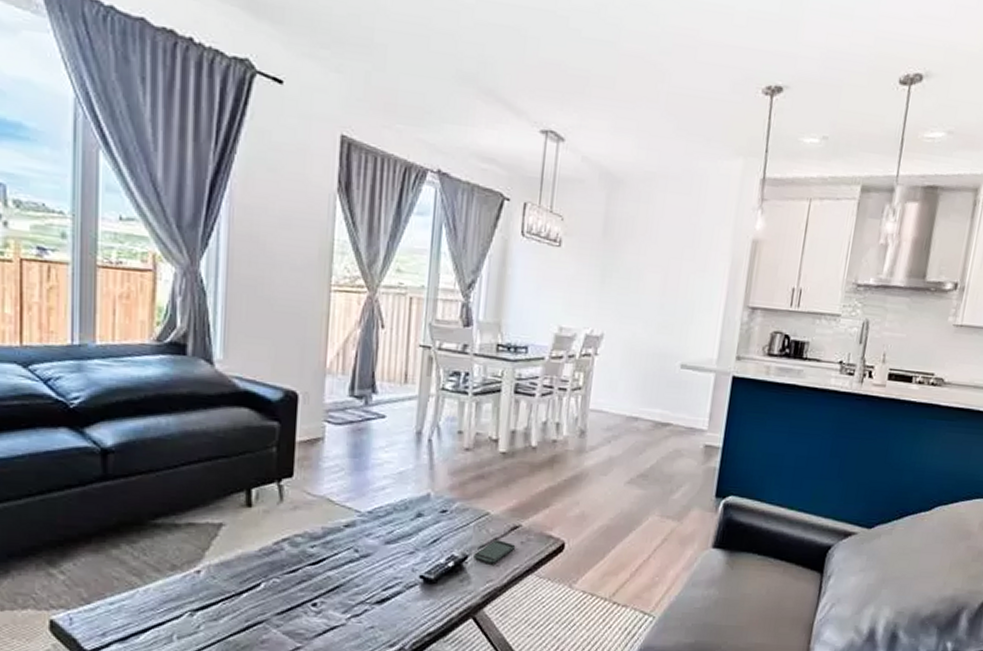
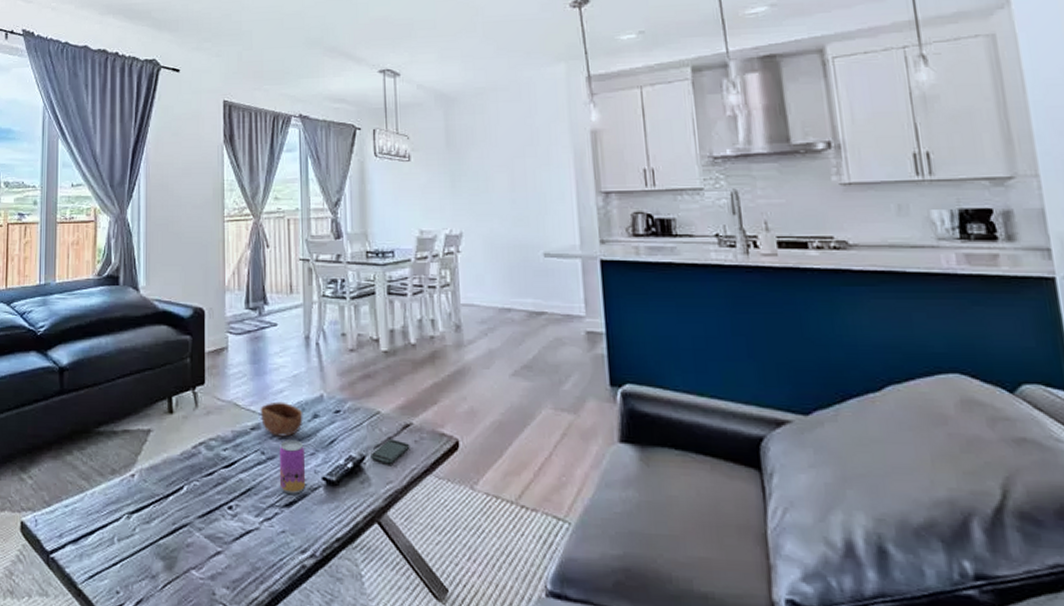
bowl: none [356,498,406,535] -> present [260,401,303,437]
beverage can: none [372,538,405,592] -> present [279,440,306,494]

